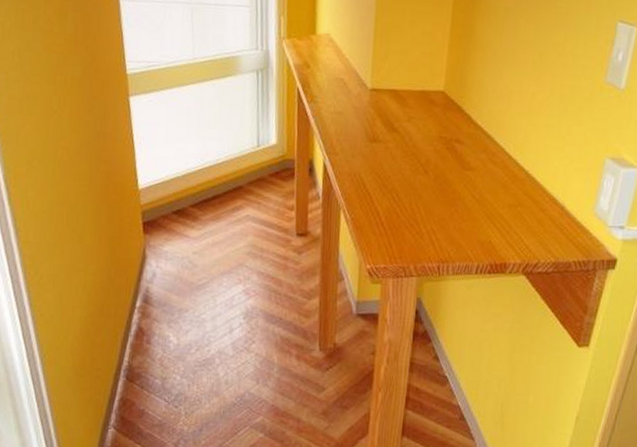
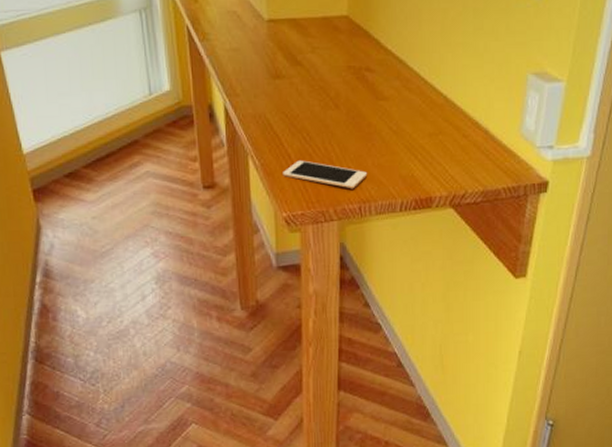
cell phone: none [371,218,449,249] -> present [283,160,368,189]

